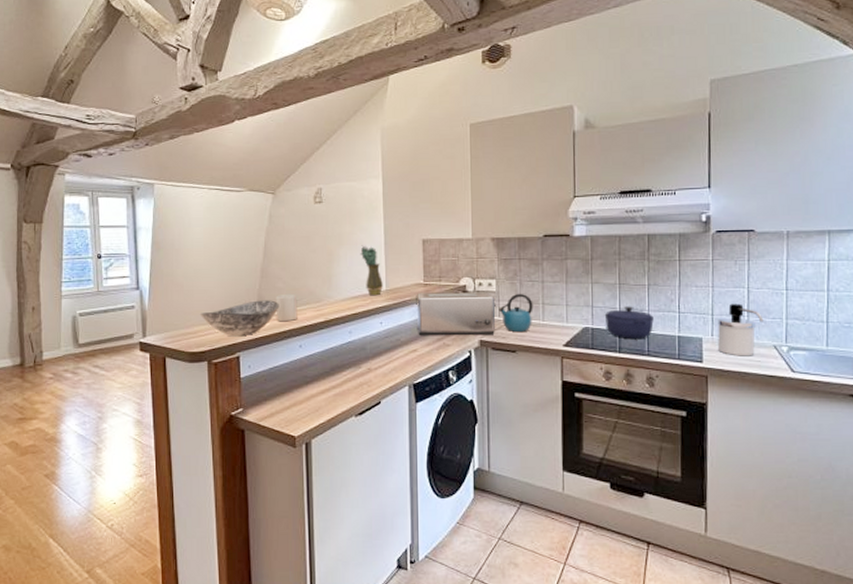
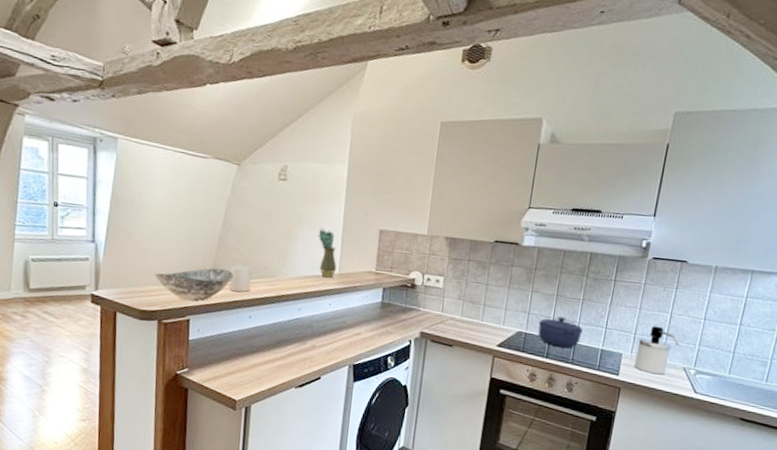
toaster: present [416,292,496,336] -> none [363,280,441,329]
kettle: present [498,294,533,332] -> none [442,293,475,329]

